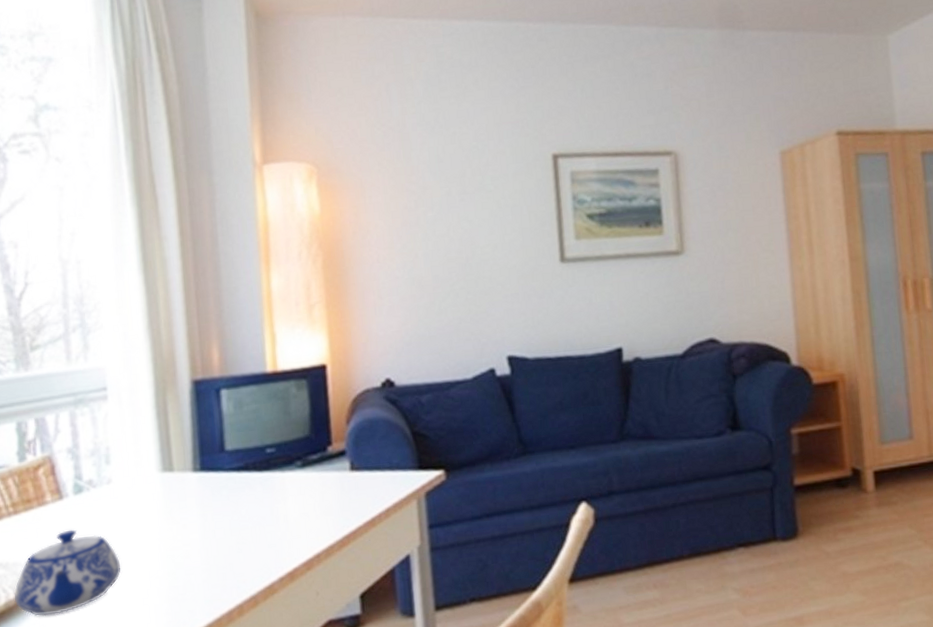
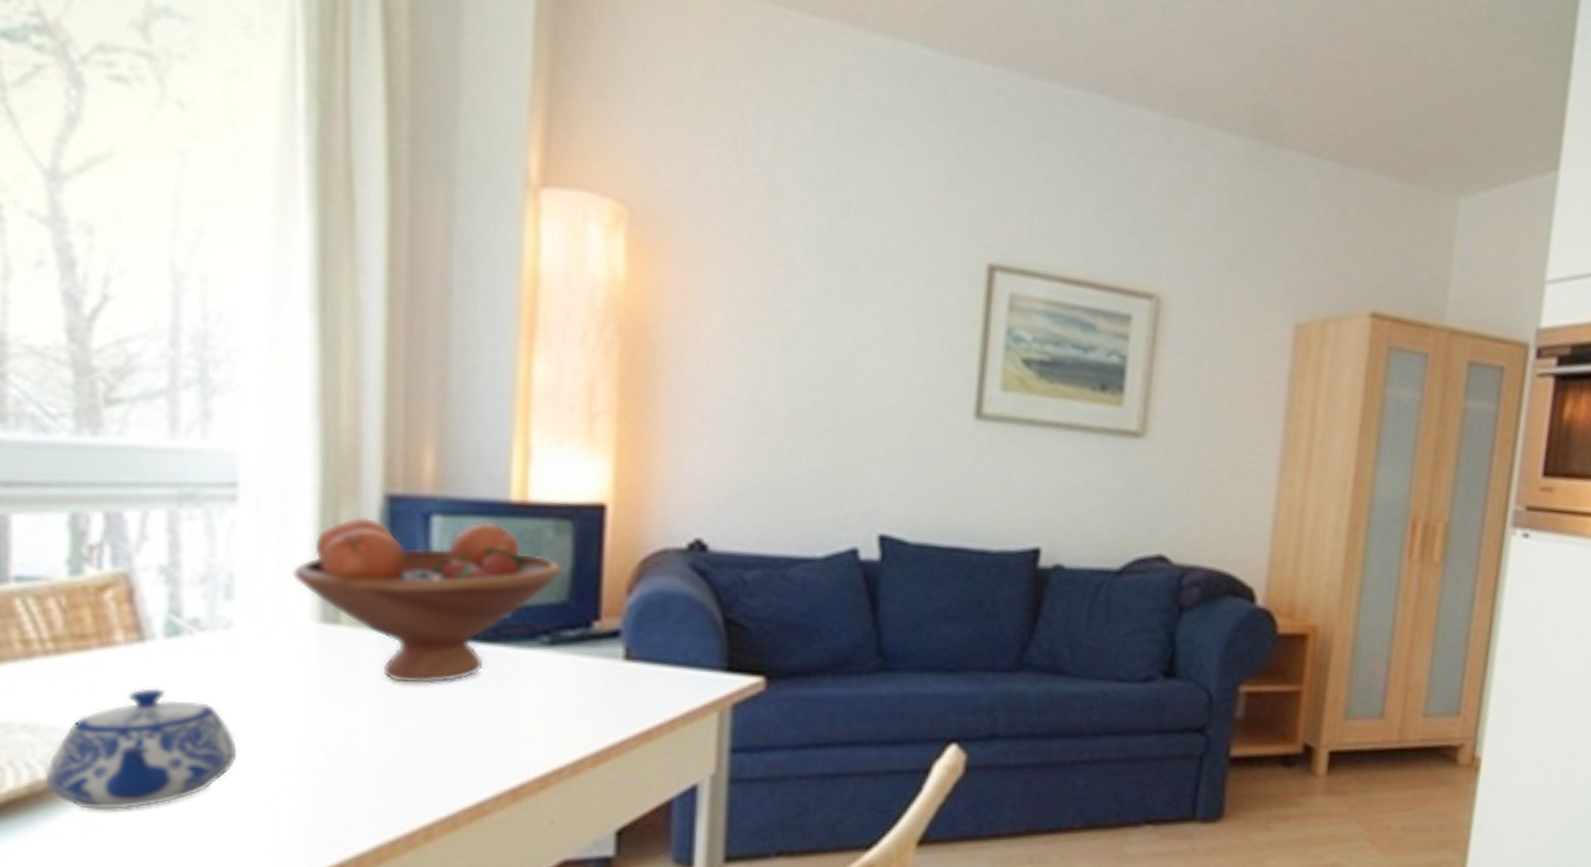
fruit bowl: none [143,388,304,507] -> present [293,516,562,685]

